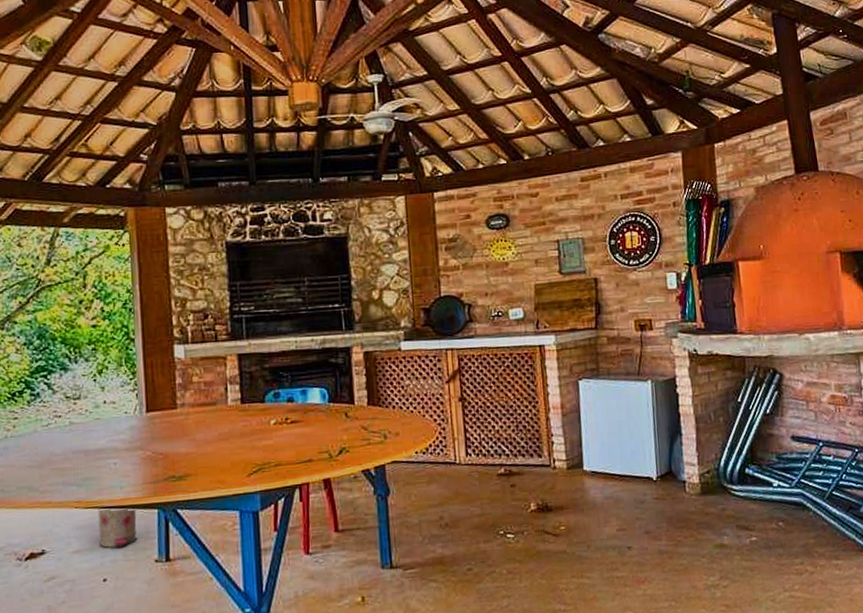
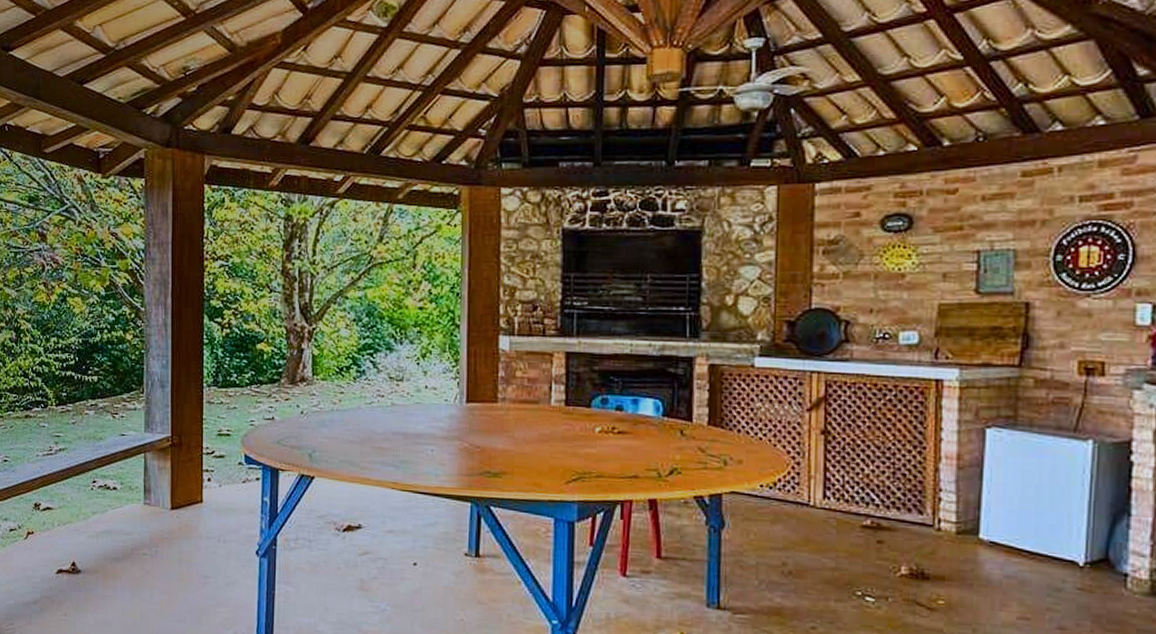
trash can: present [98,507,138,548] -> none [412,492,450,536]

